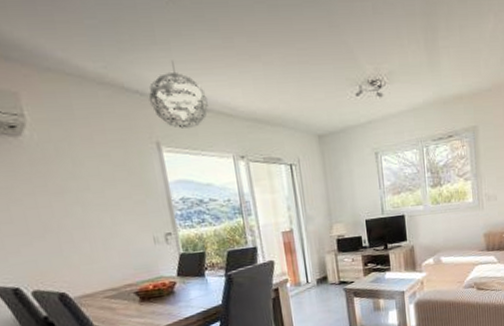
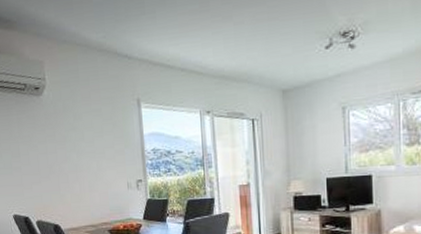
pendant light: present [149,60,208,128] -> none [135,26,182,87]

